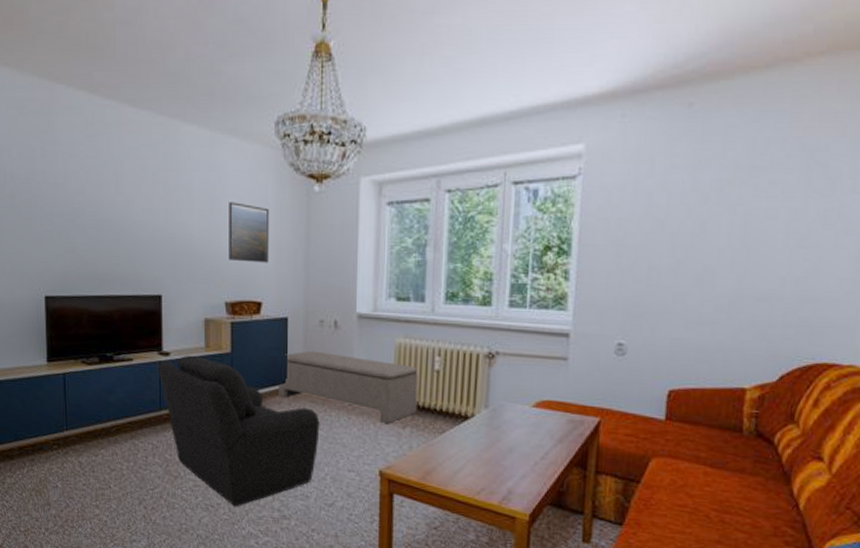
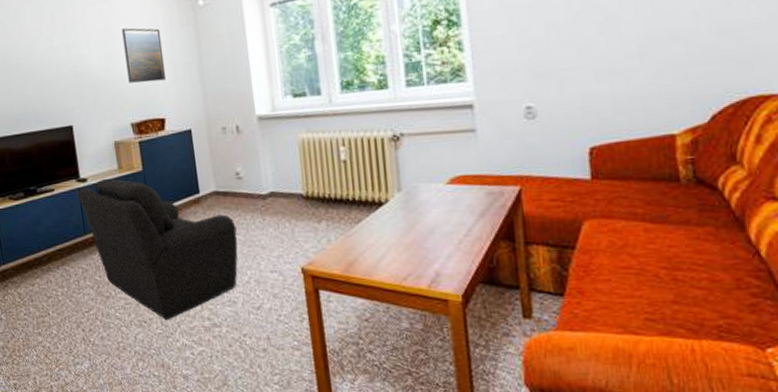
bench: present [278,350,418,423] -> none [192,158,330,220]

